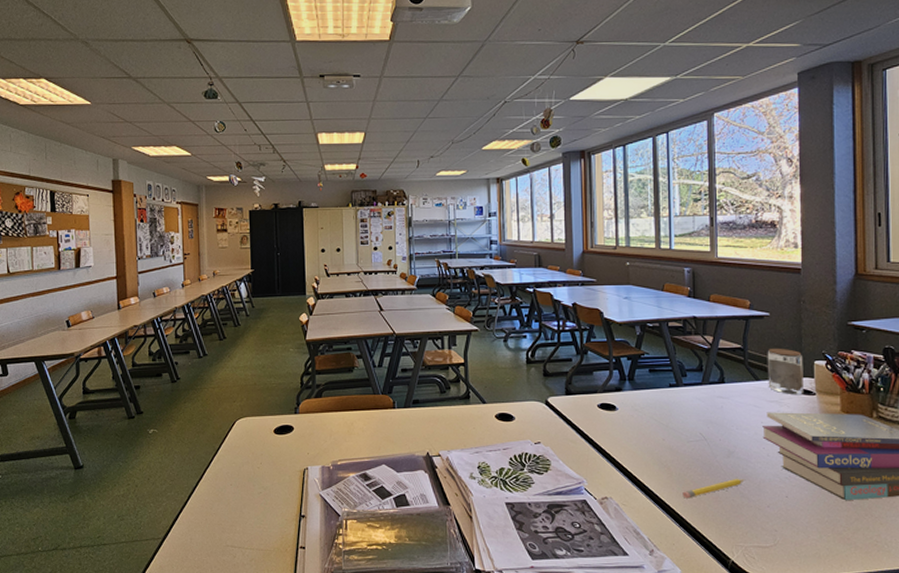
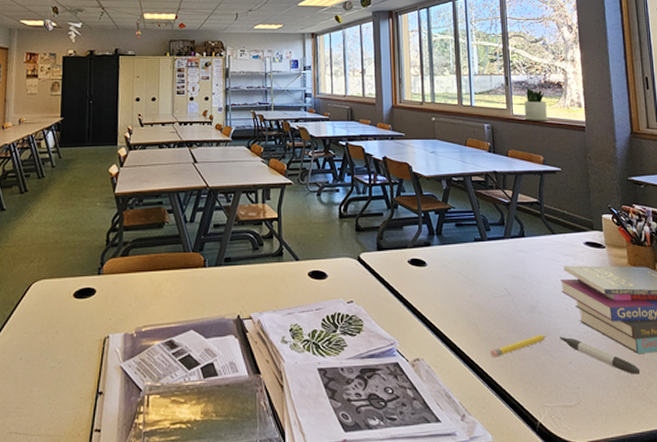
planter: none [728,228,759,264] -> present [523,88,550,121]
marker: none [758,481,847,520] -> present [559,336,641,375]
jar: present [767,348,805,394] -> none [560,202,595,247]

